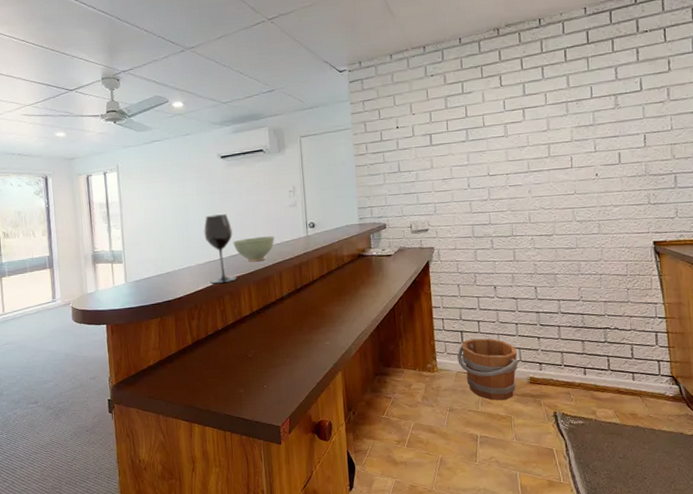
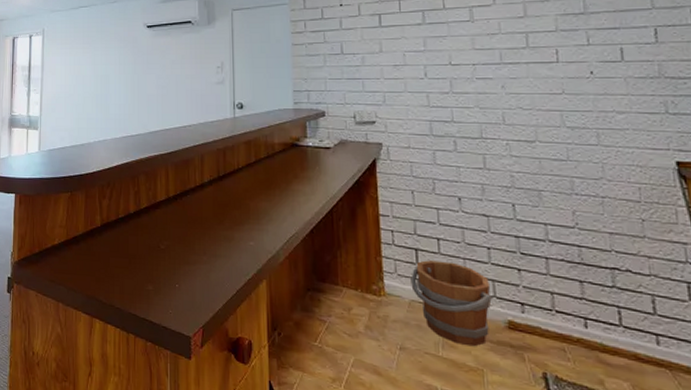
wineglass: present [204,214,237,284] -> none [123,87,155,162]
bowl: present [232,236,275,262] -> none [152,114,198,141]

